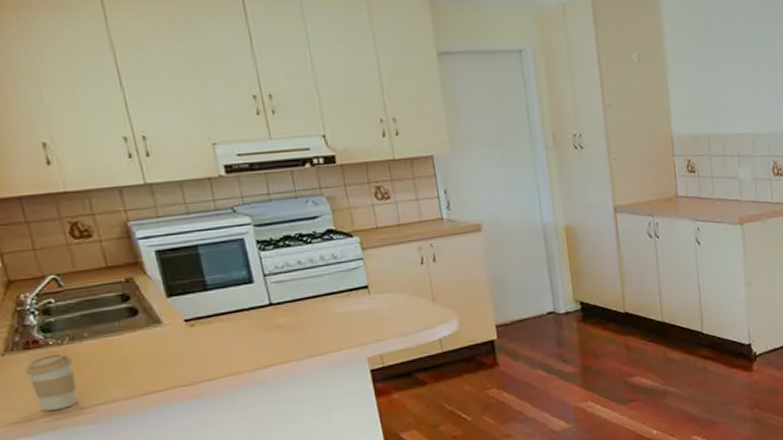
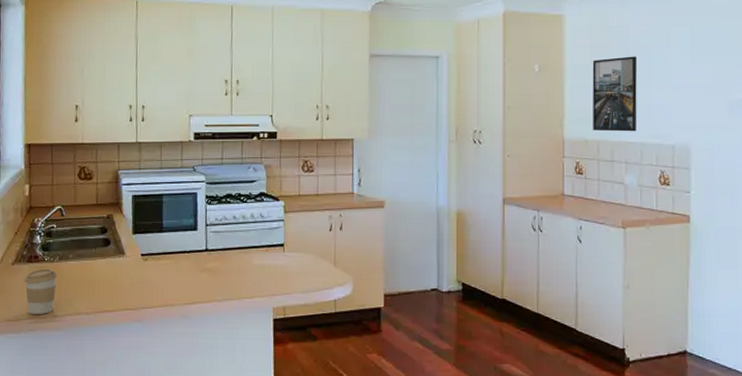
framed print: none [695,38,746,124] -> present [592,56,637,132]

